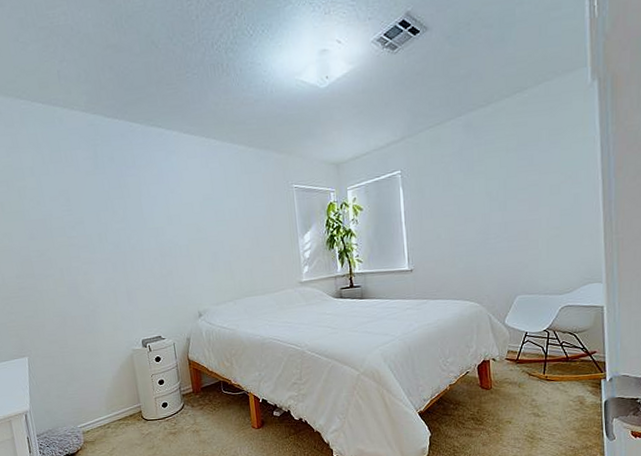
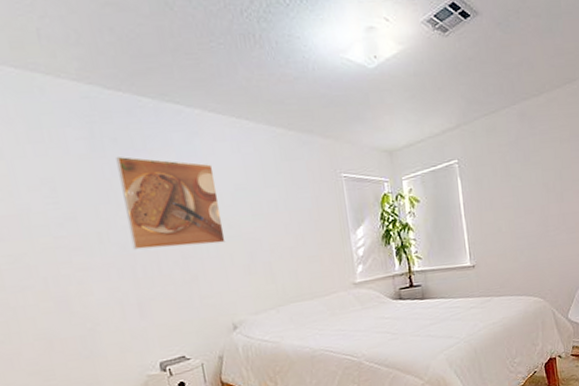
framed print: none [113,172,195,249] -> present [116,156,226,250]

